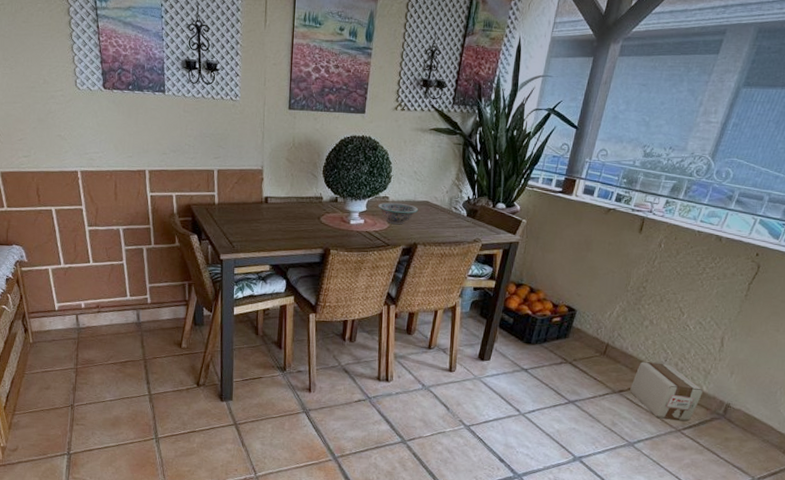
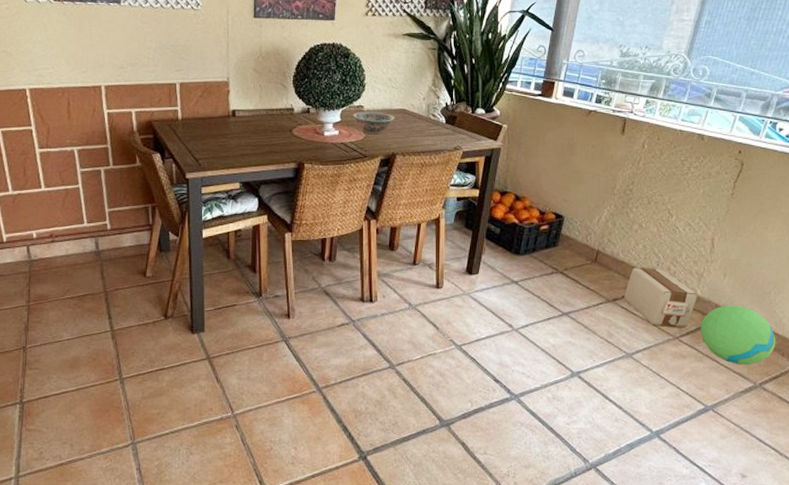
ball: none [703,402,778,460] -> present [700,305,776,365]

